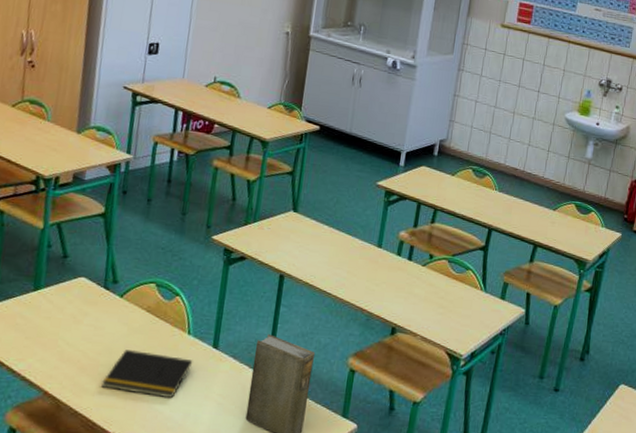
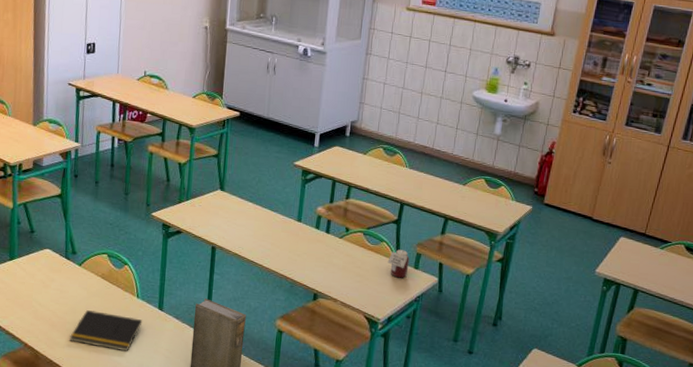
jar: none [472,278,496,310] -> present [387,249,410,278]

